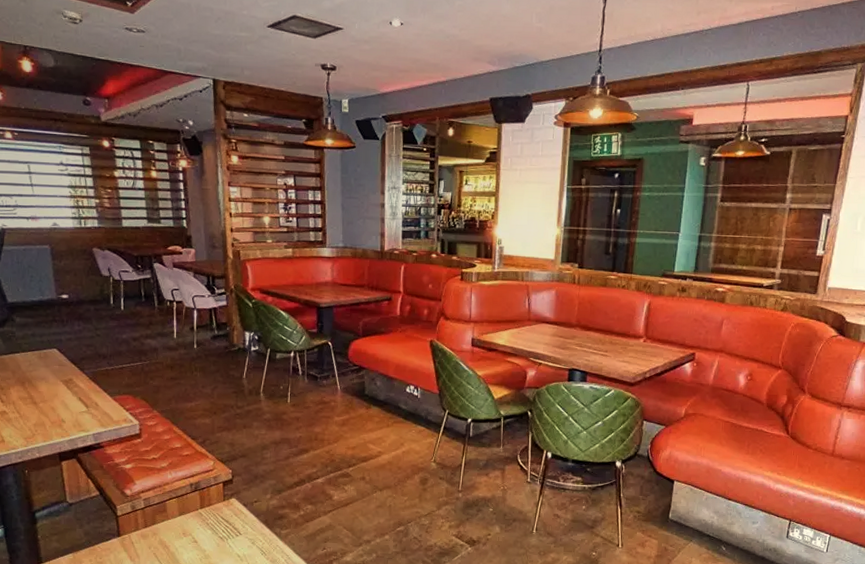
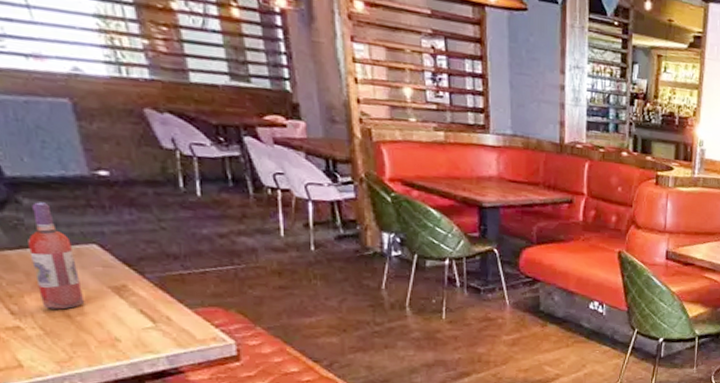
wine bottle: none [16,319,46,398] -> present [28,202,85,310]

